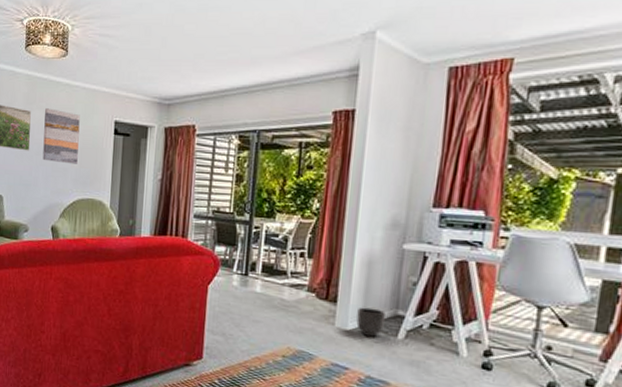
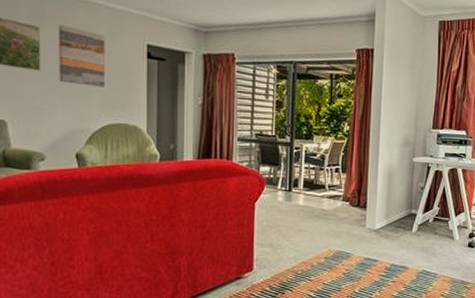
planter: present [356,307,385,337] -> none [382,210,403,233]

